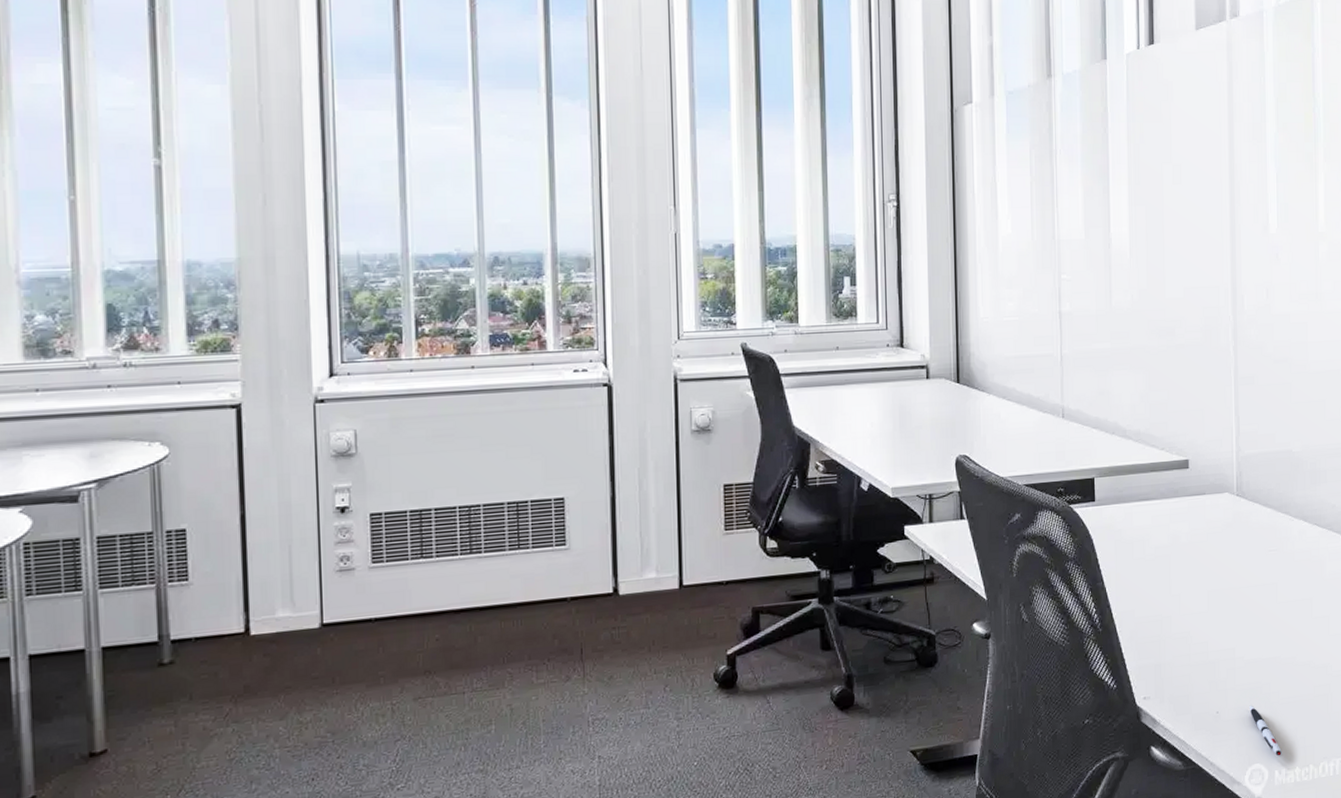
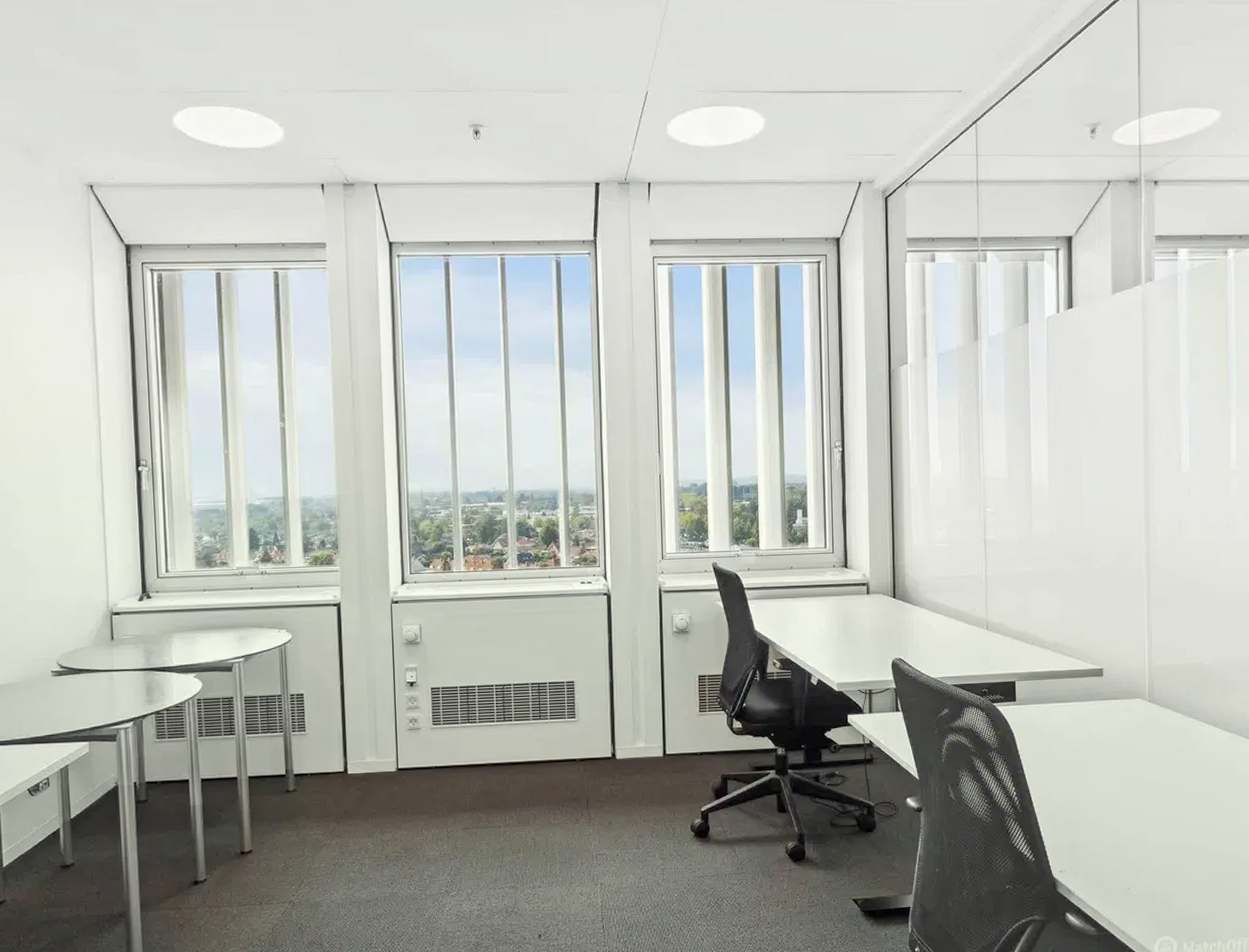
pen: present [1249,705,1283,757] -> none [1159,884,1191,931]

